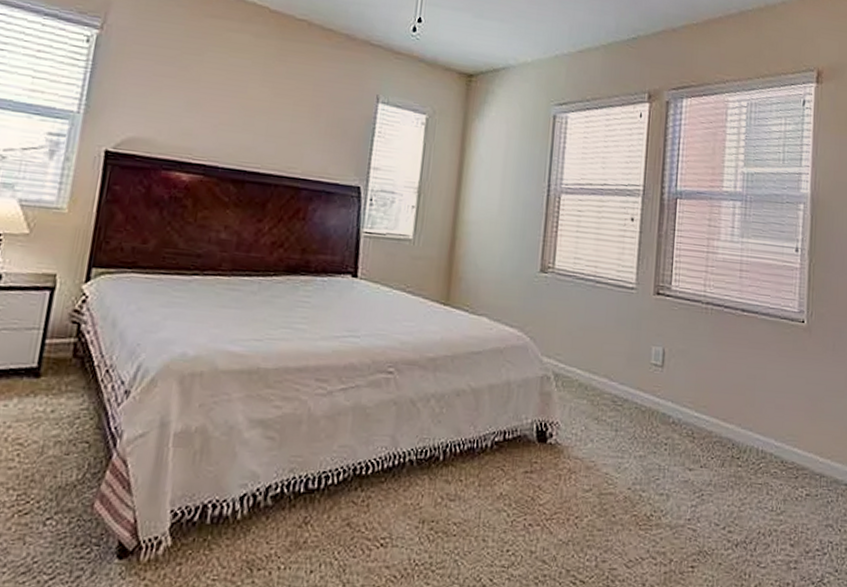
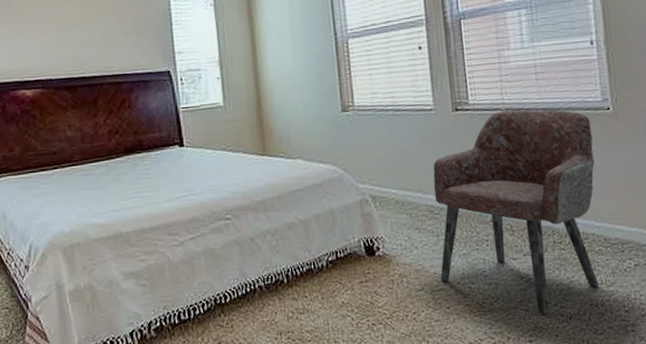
armchair: none [612,304,785,539] -> present [433,109,600,315]

